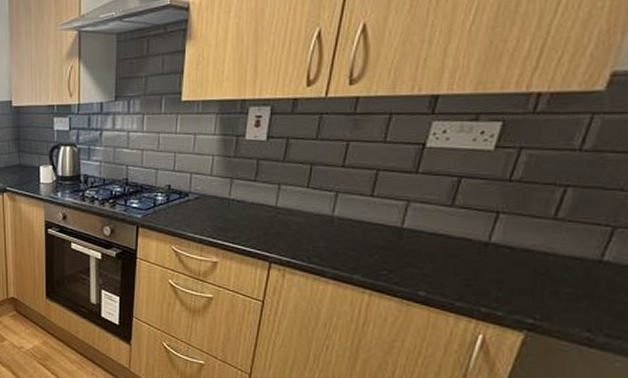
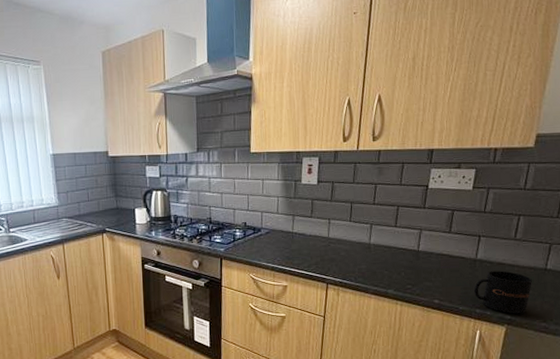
mug: none [479,259,577,318] -> present [473,271,533,314]

